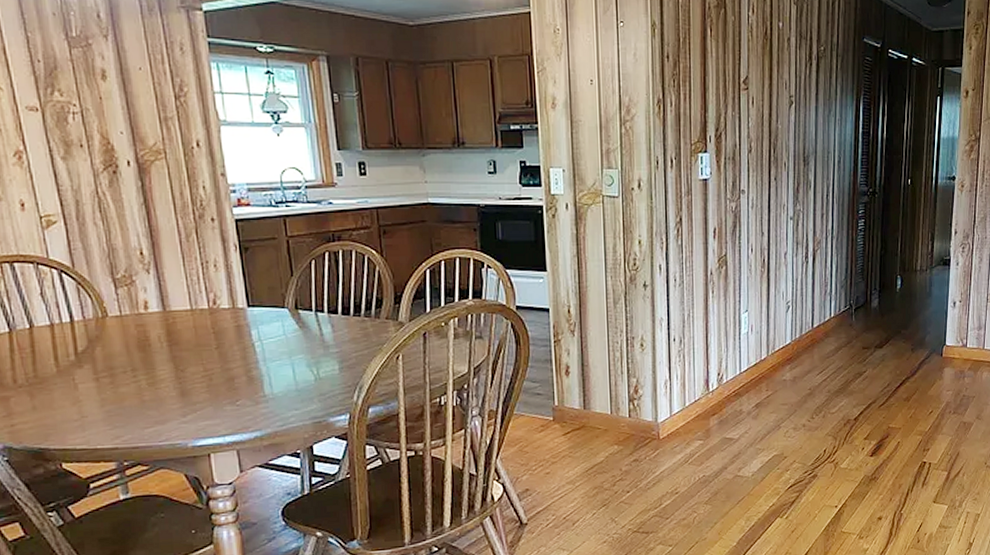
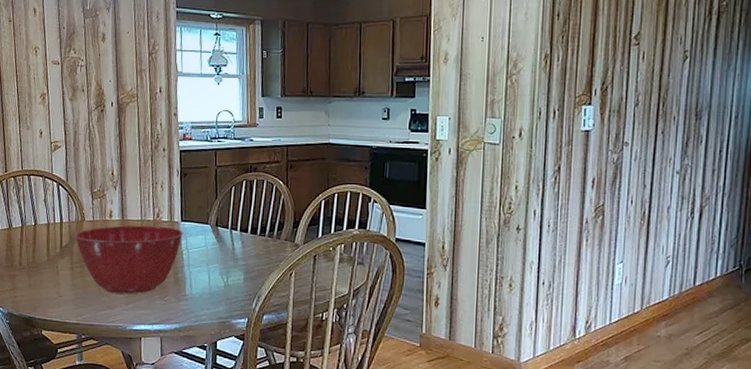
mixing bowl: none [94,315,252,405] -> present [74,225,183,295]

